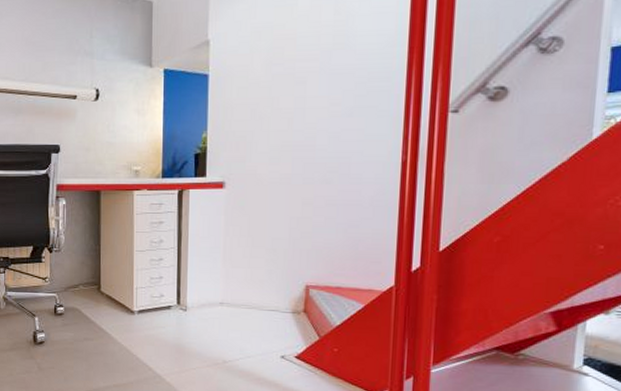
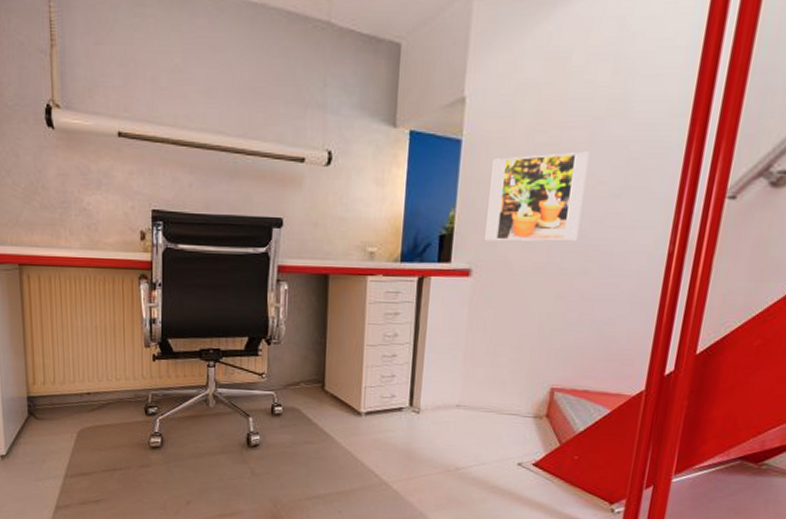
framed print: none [235,79,320,157] -> present [485,151,589,241]

